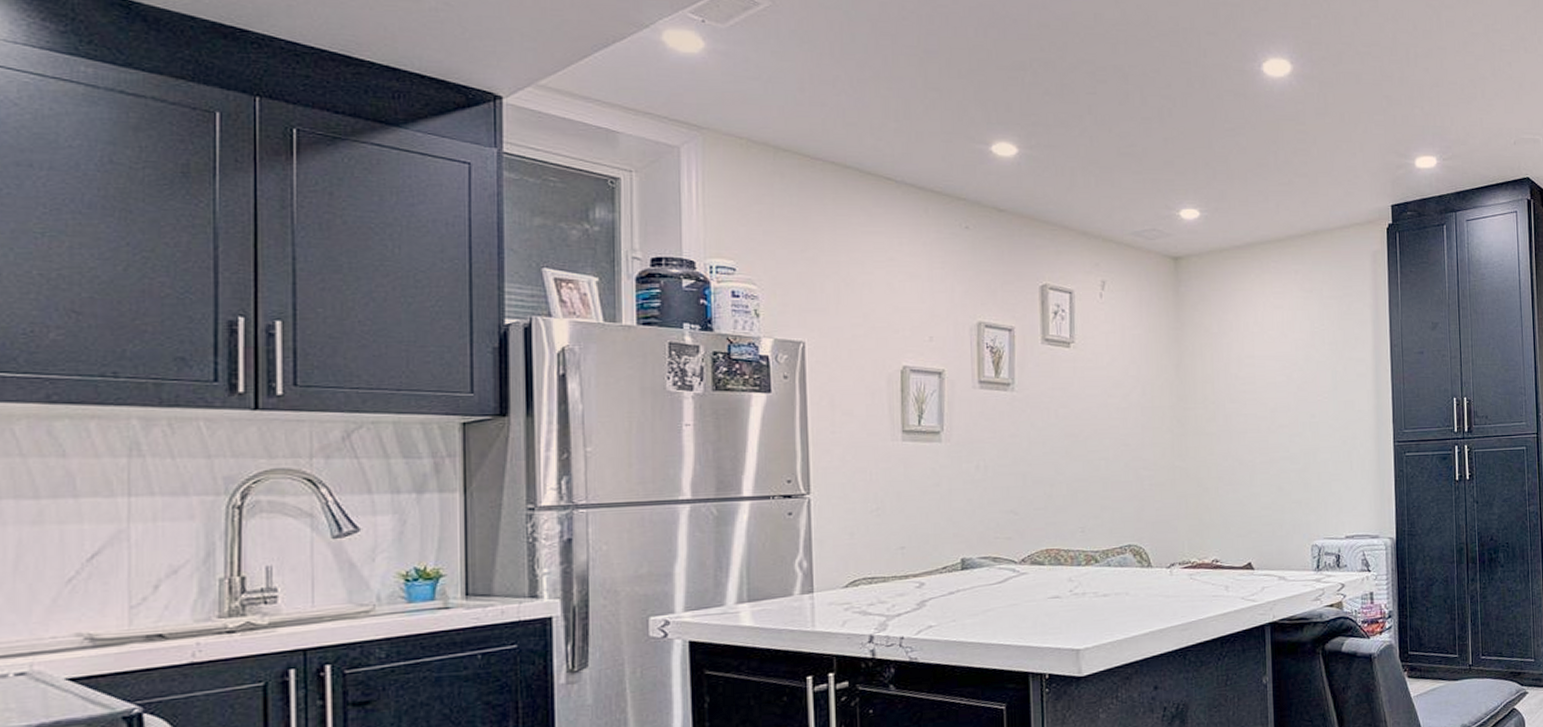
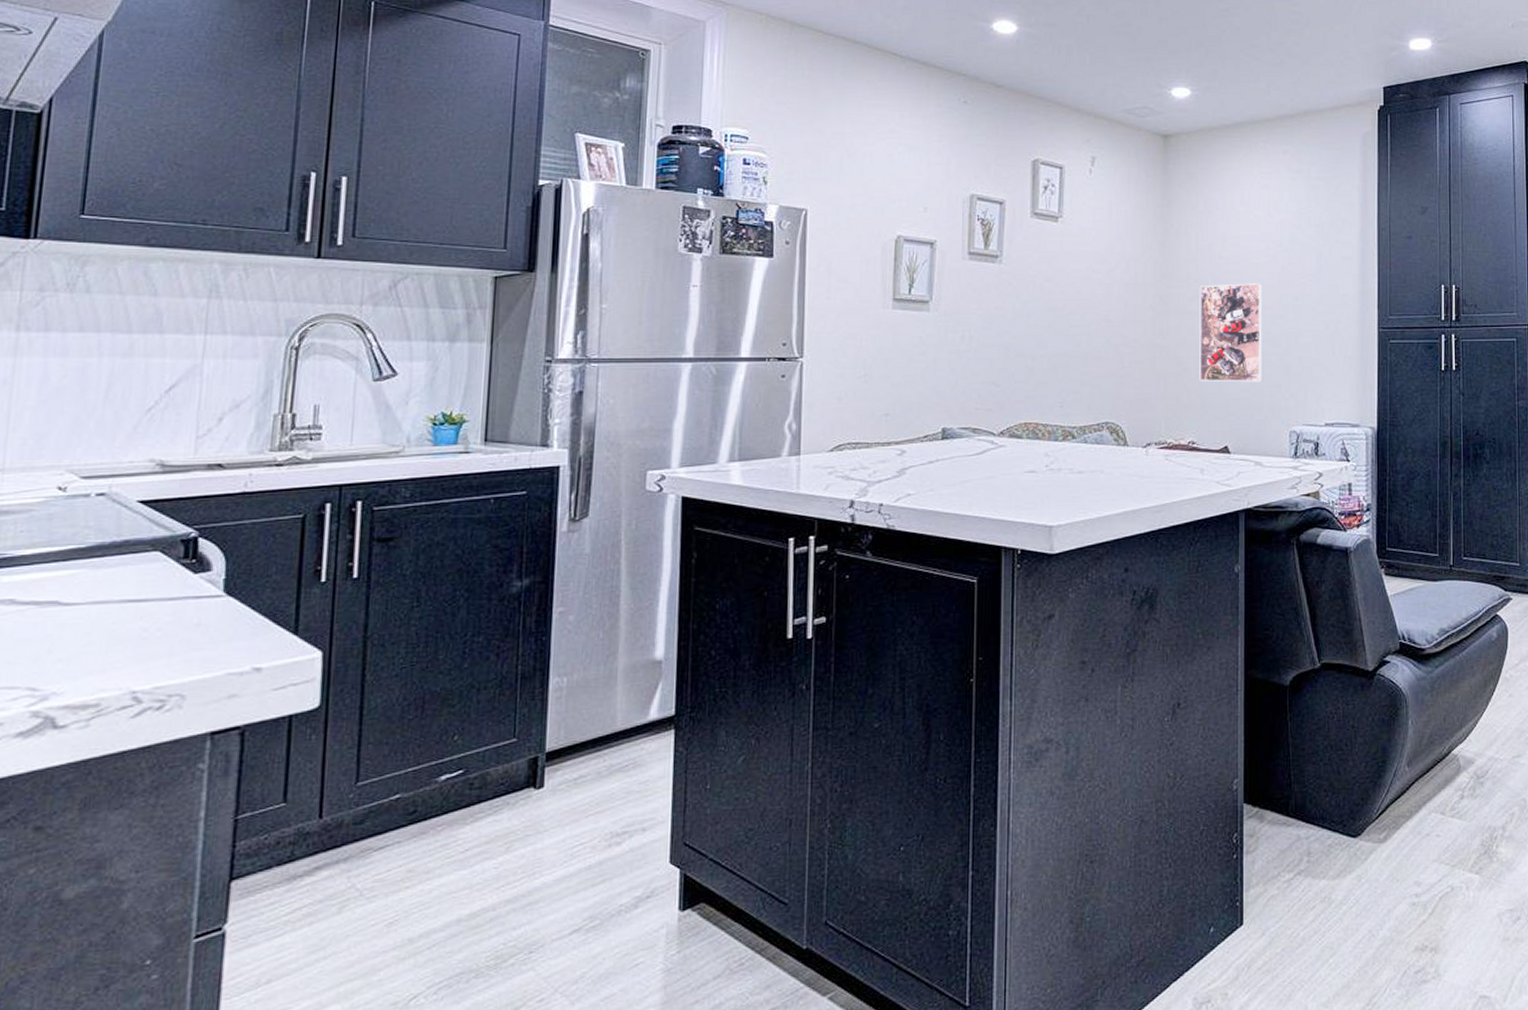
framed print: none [1217,402,1284,501] -> present [1199,283,1263,382]

